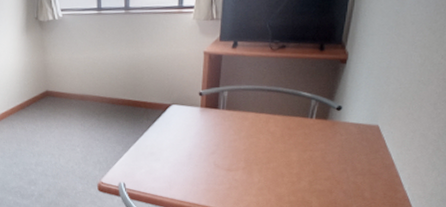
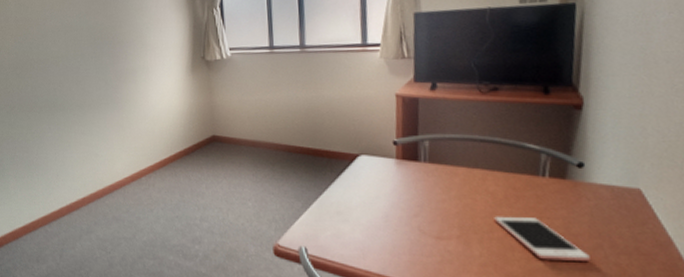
cell phone: none [272,150,336,183] -> present [494,216,590,261]

